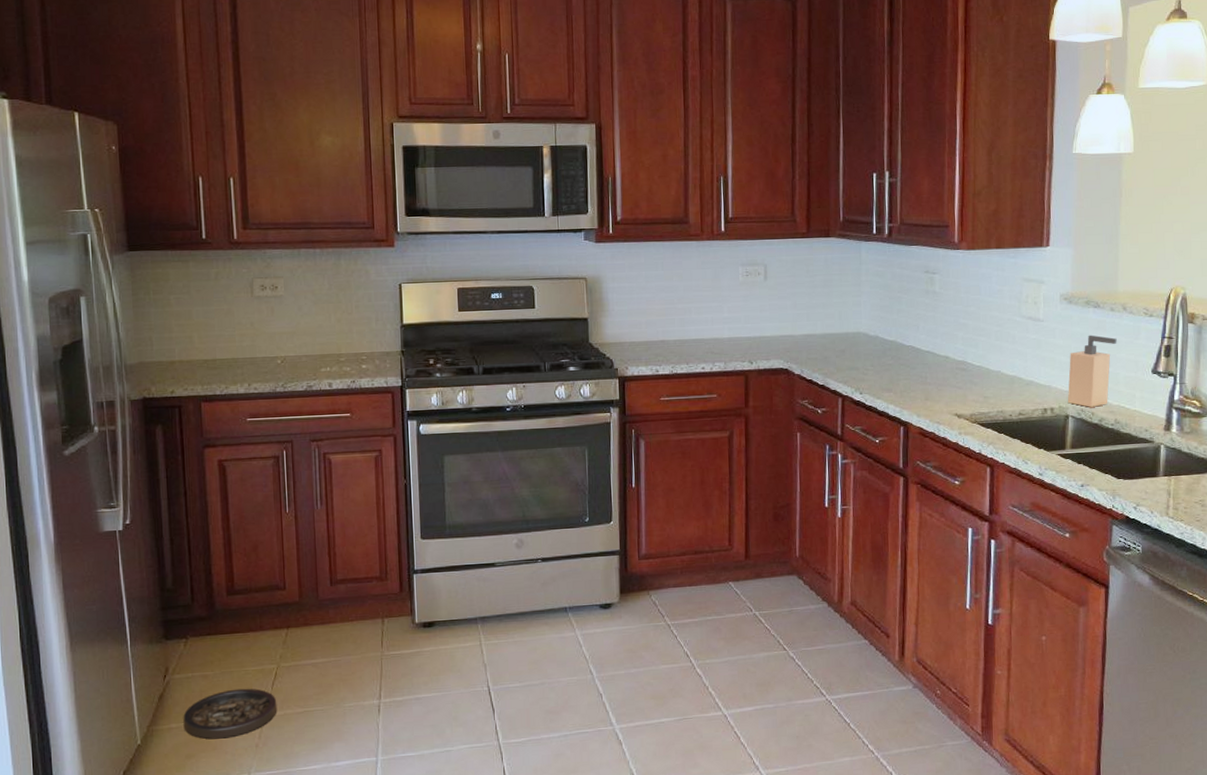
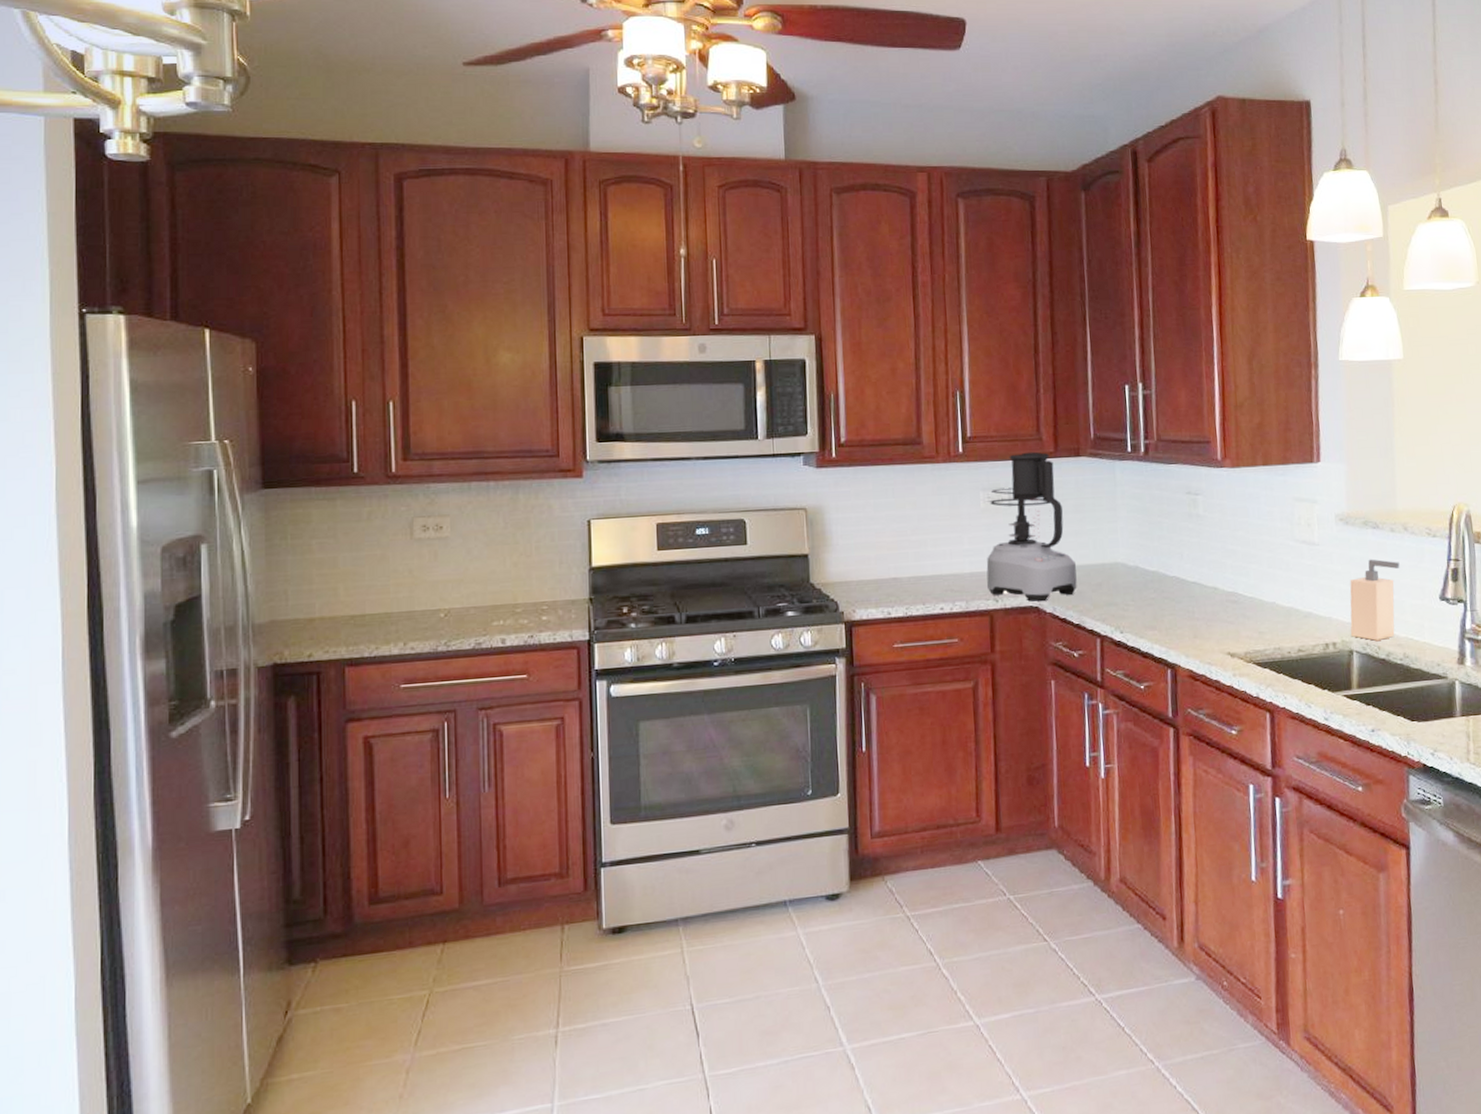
pet bowl: present [183,688,277,740] -> none [307,1022,428,1092]
blender: none [742,232,823,364] -> present [986,451,1077,602]

